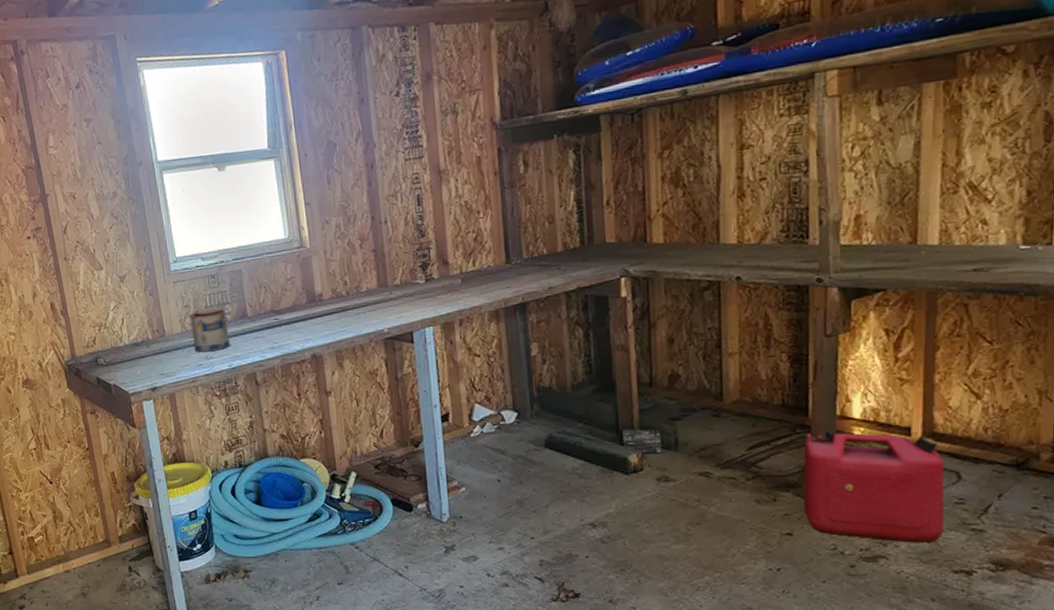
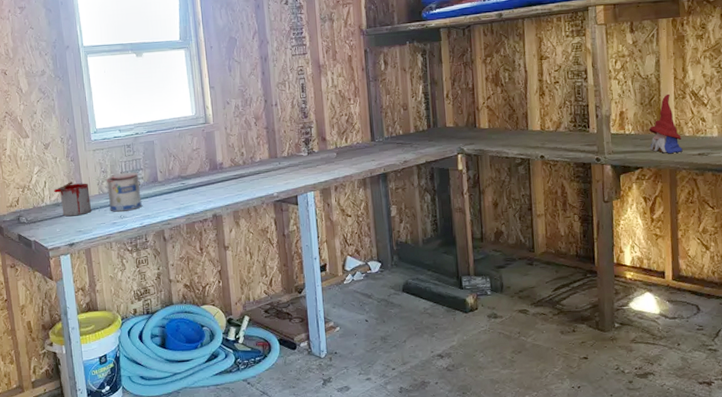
paint can: none [132,318,175,358] -> present [54,182,92,217]
fuel can: present [803,430,945,543] -> none [593,275,691,362]
garden gnome: none [897,187,949,271] -> present [648,94,683,154]

